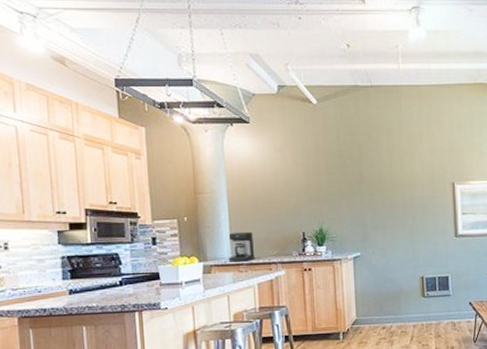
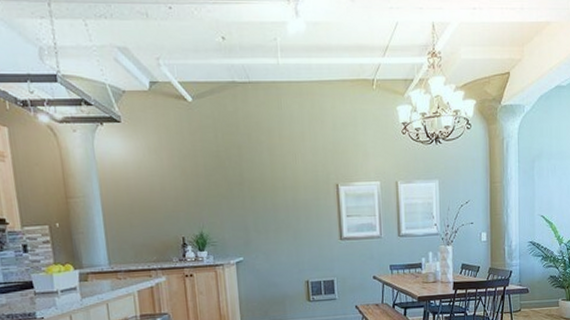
coffee maker: present [228,231,256,262] -> none [105,237,134,269]

